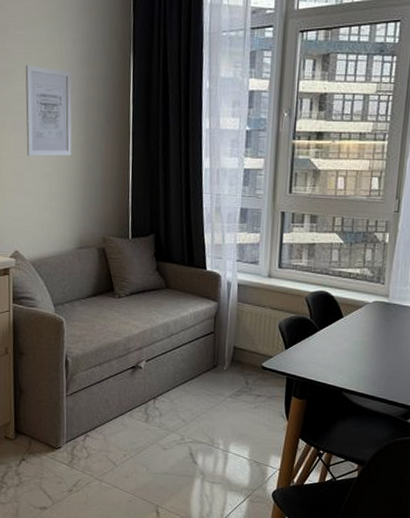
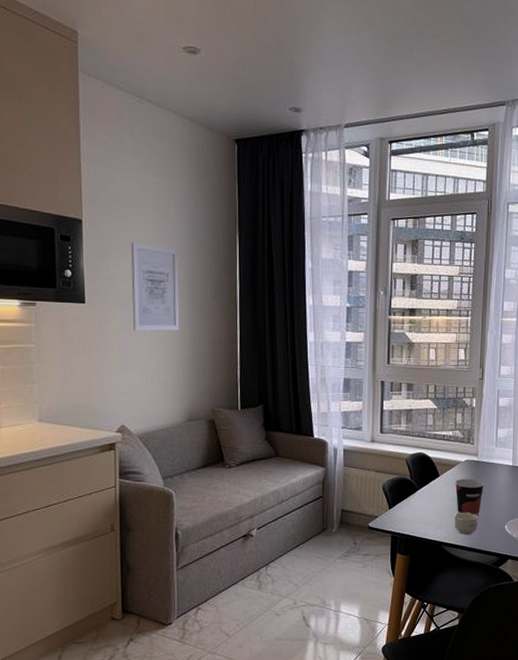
cup: none [357,358,385,382] -> present [454,512,478,534]
cup: none [360,321,395,363] -> present [454,479,485,516]

